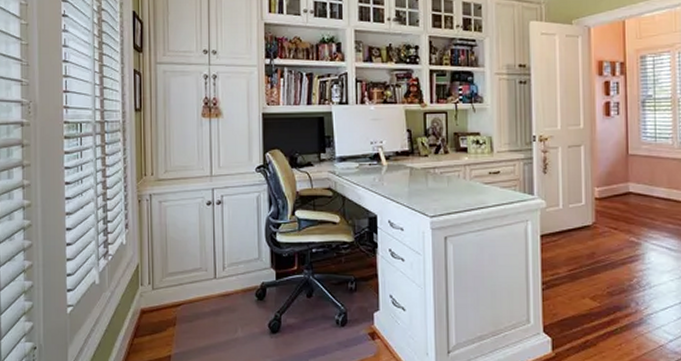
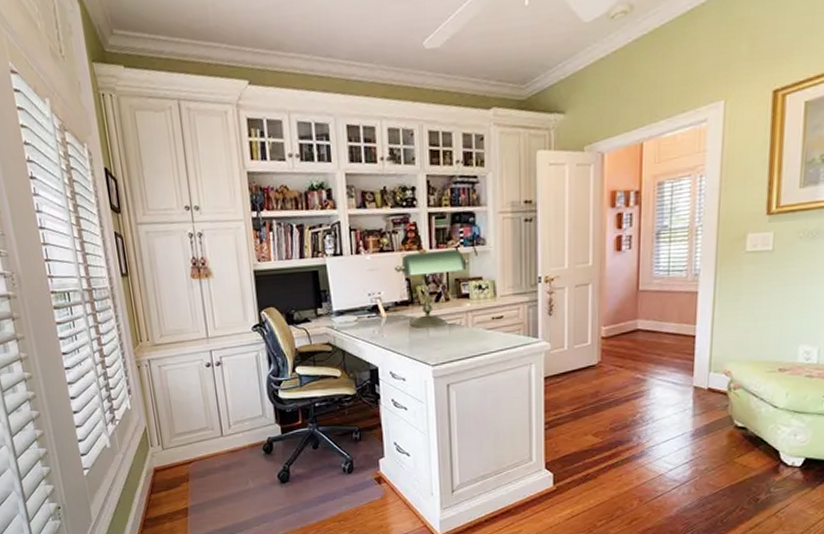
desk lamp: none [396,105,468,180] -> present [394,249,470,329]

